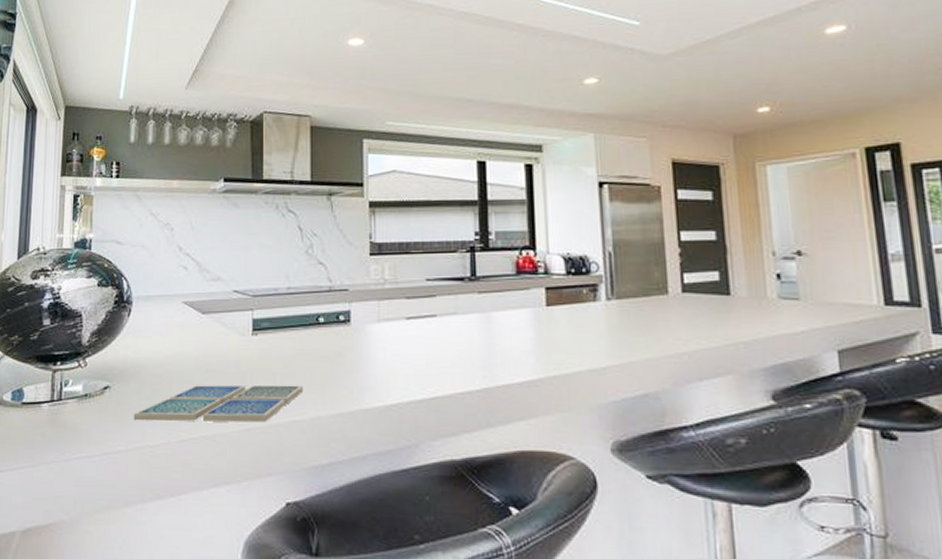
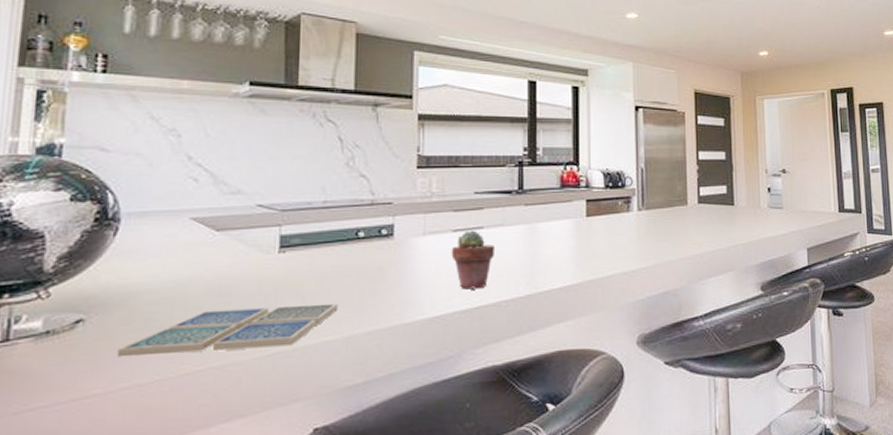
potted succulent: none [405,318,450,379] -> present [451,230,496,290]

